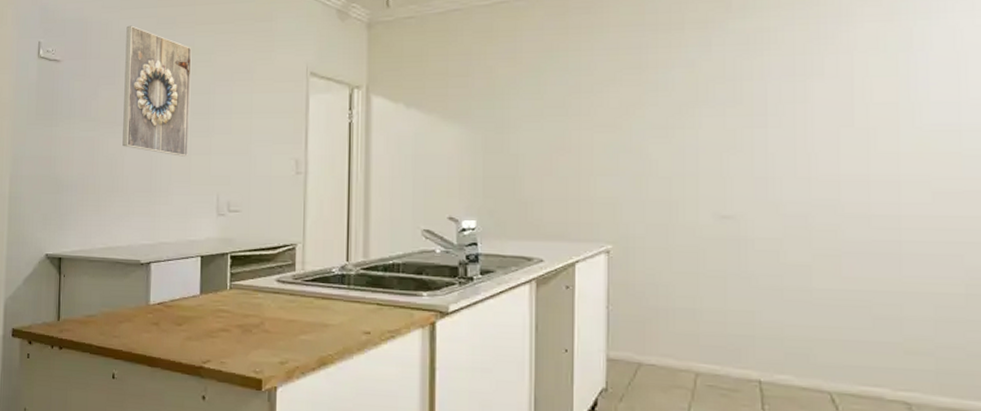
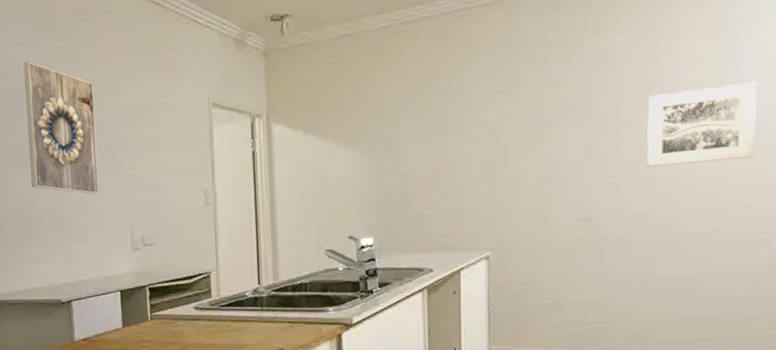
wall art: none [803,74,942,163] -> present [647,82,756,167]

